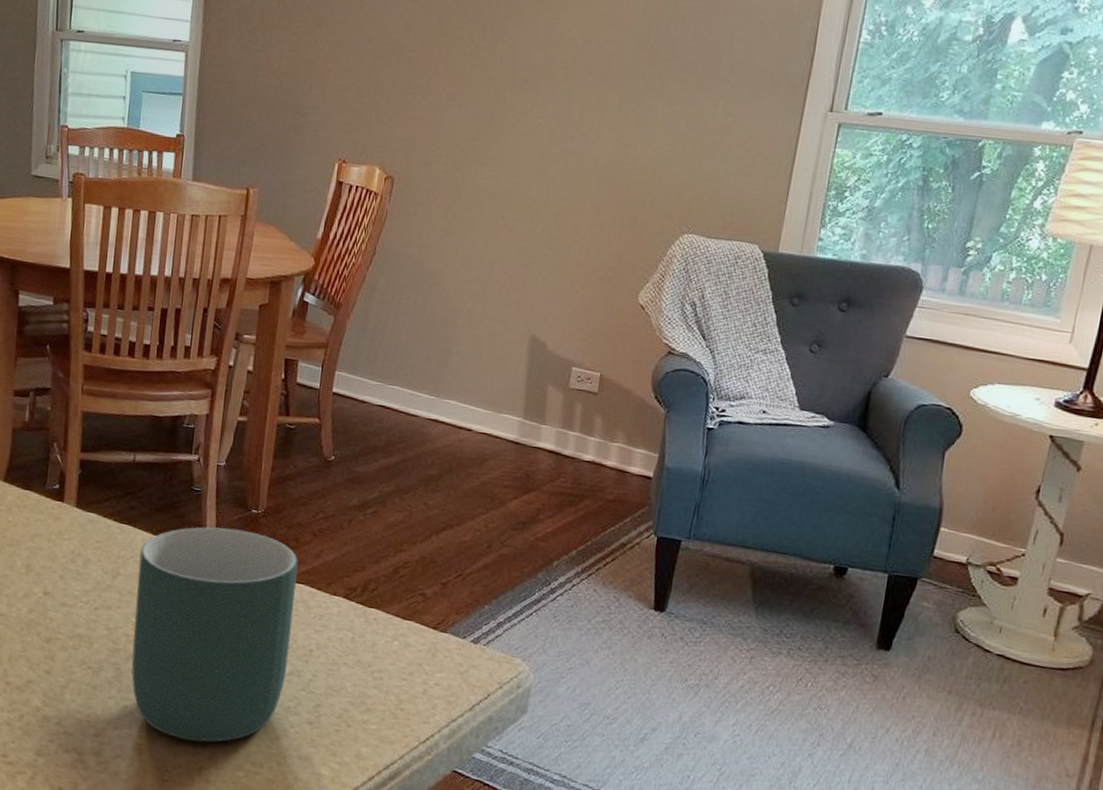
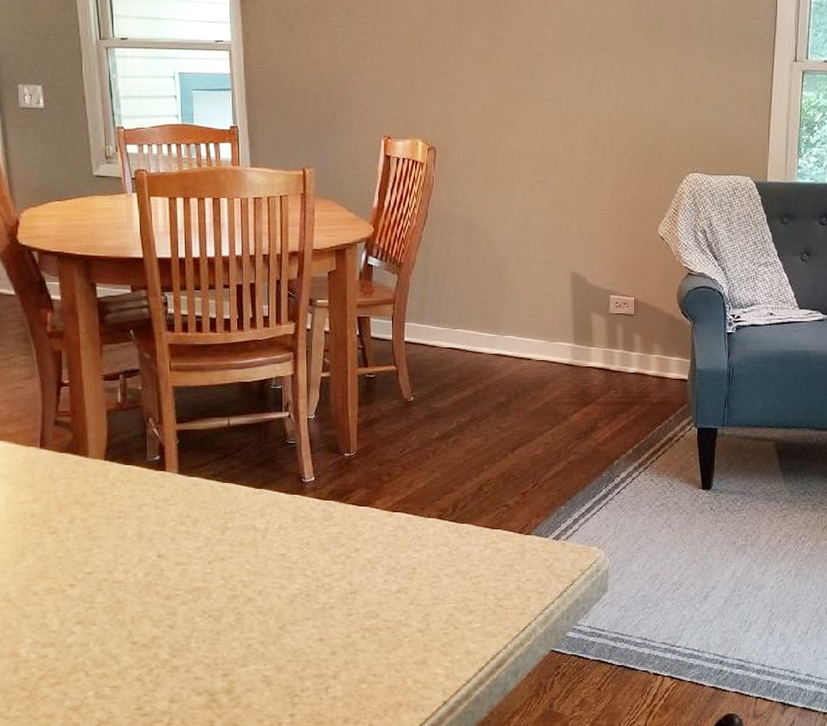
mug: present [131,527,298,743] -> none [245,473,395,665]

